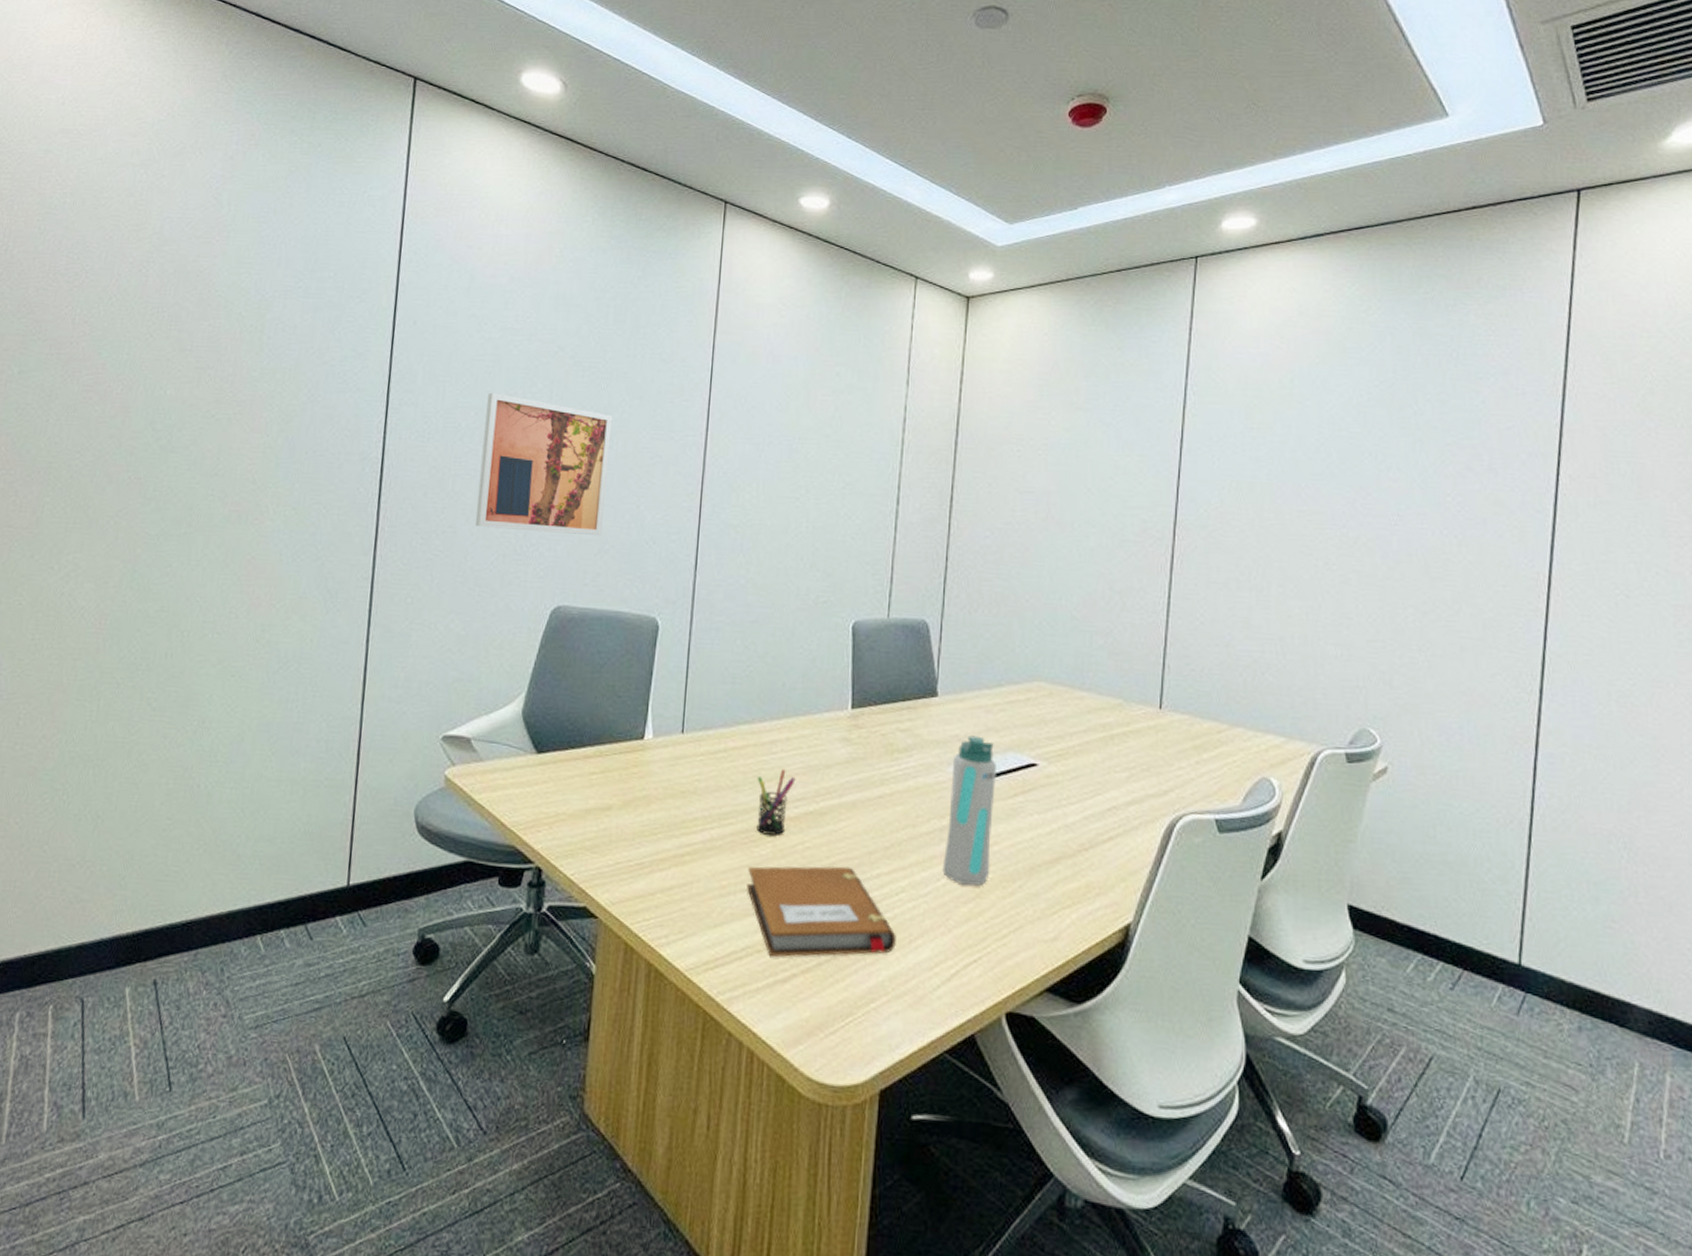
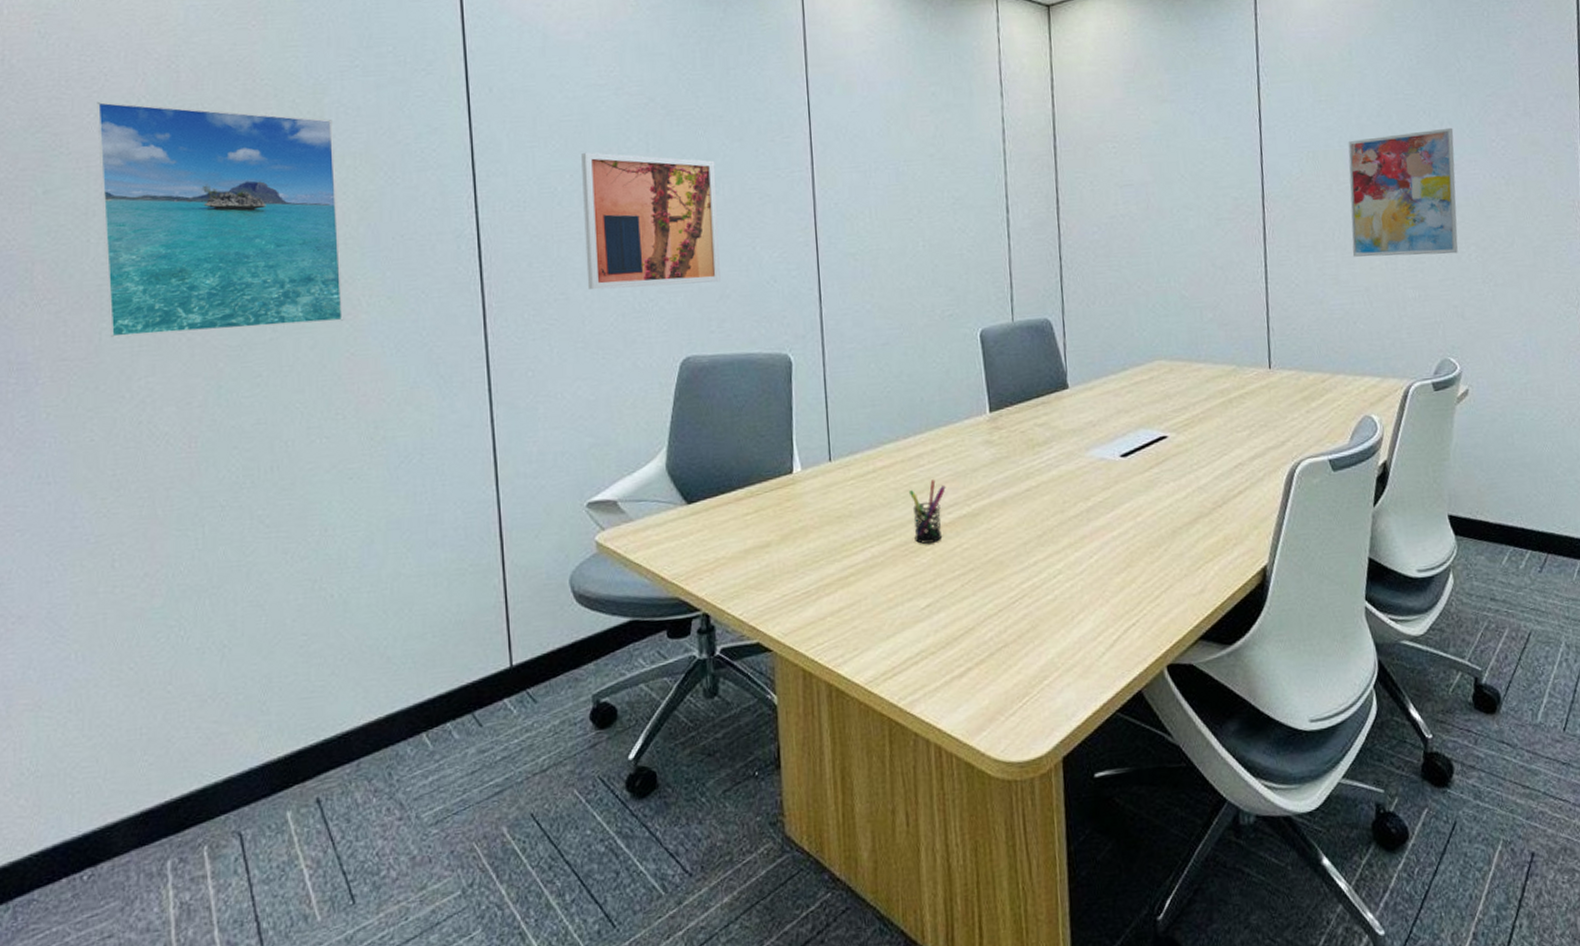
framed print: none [51,295,271,525] -> present [97,101,344,337]
notebook: present [747,865,896,957] -> none [912,559,1060,657]
water bottle: present [942,735,996,886] -> none [1089,419,1137,559]
wall art: none [1269,474,1402,614] -> present [1348,127,1458,257]

